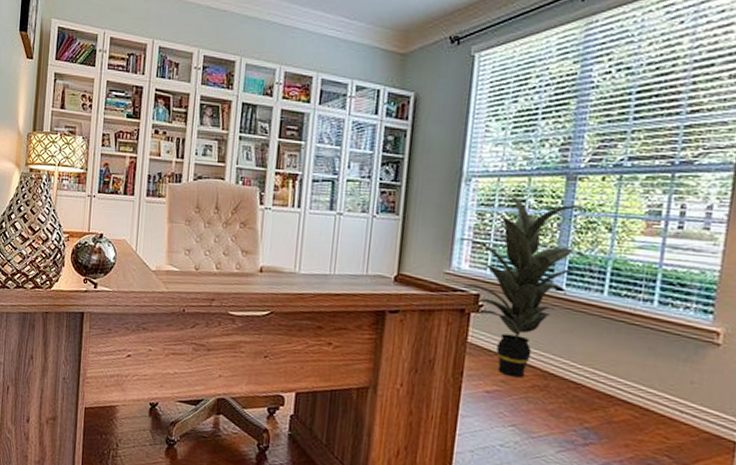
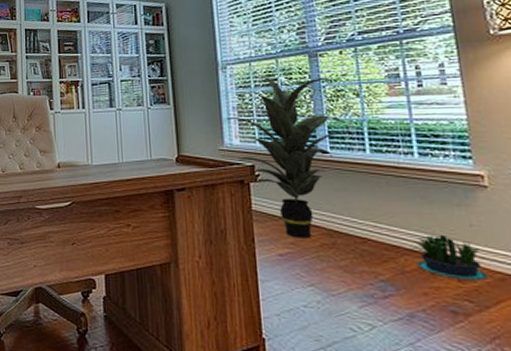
potted plant: none [623,387,695,439] -> present [409,234,489,281]

